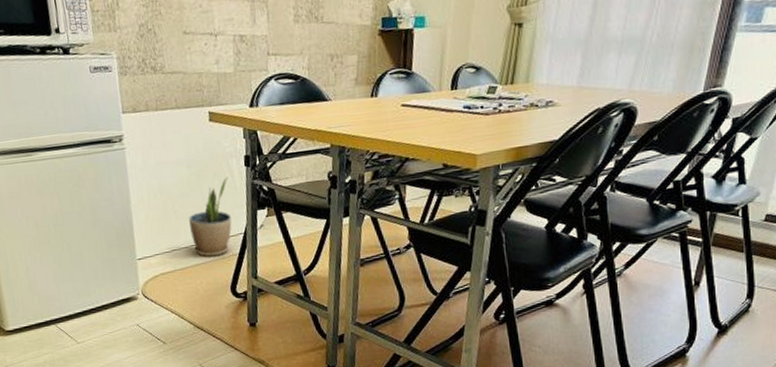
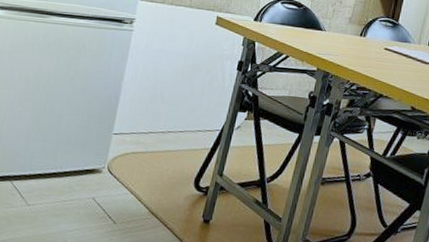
potted plant: present [189,177,232,257] -> none [170,76,219,147]

